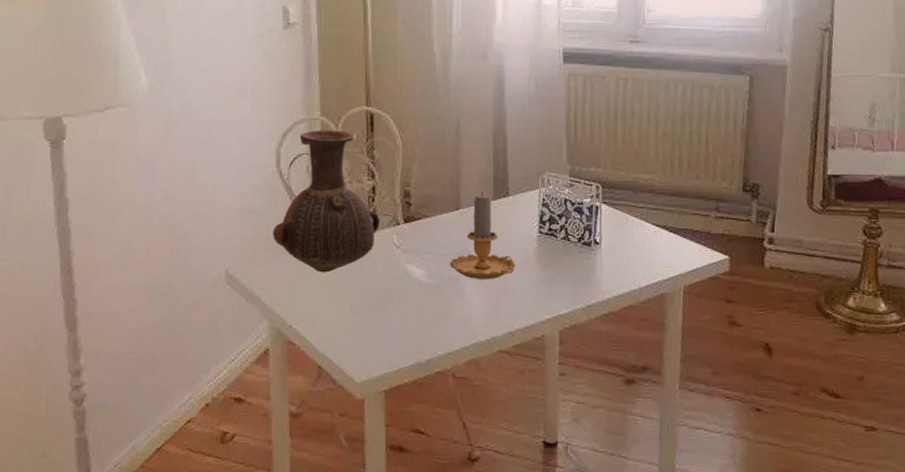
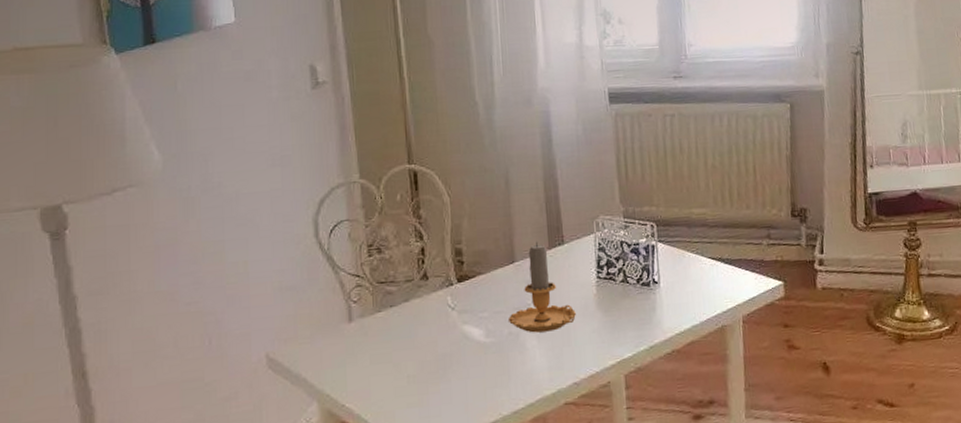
vase: present [273,130,380,273] -> none [316,192,432,345]

